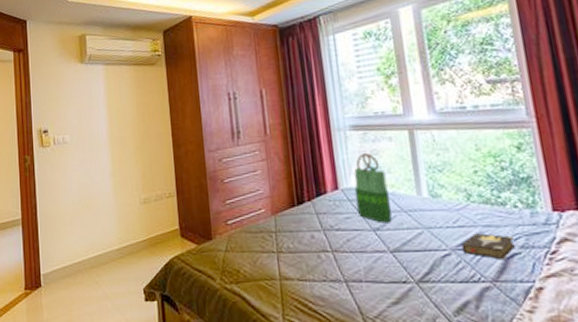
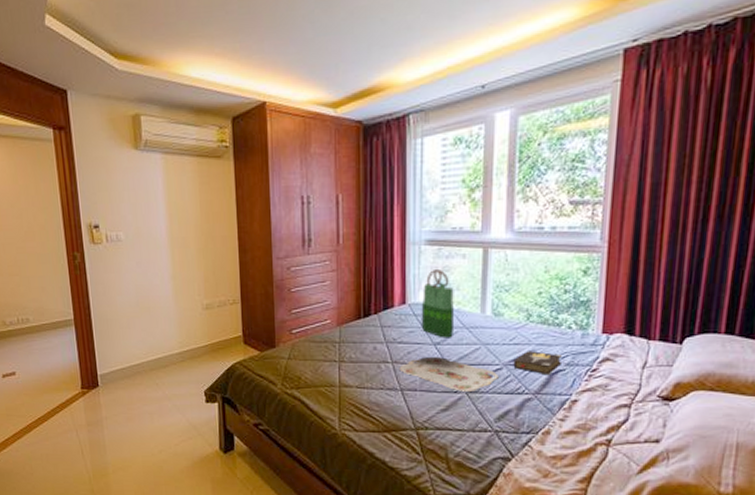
serving tray: none [340,243,449,281] -> present [399,356,499,392]

